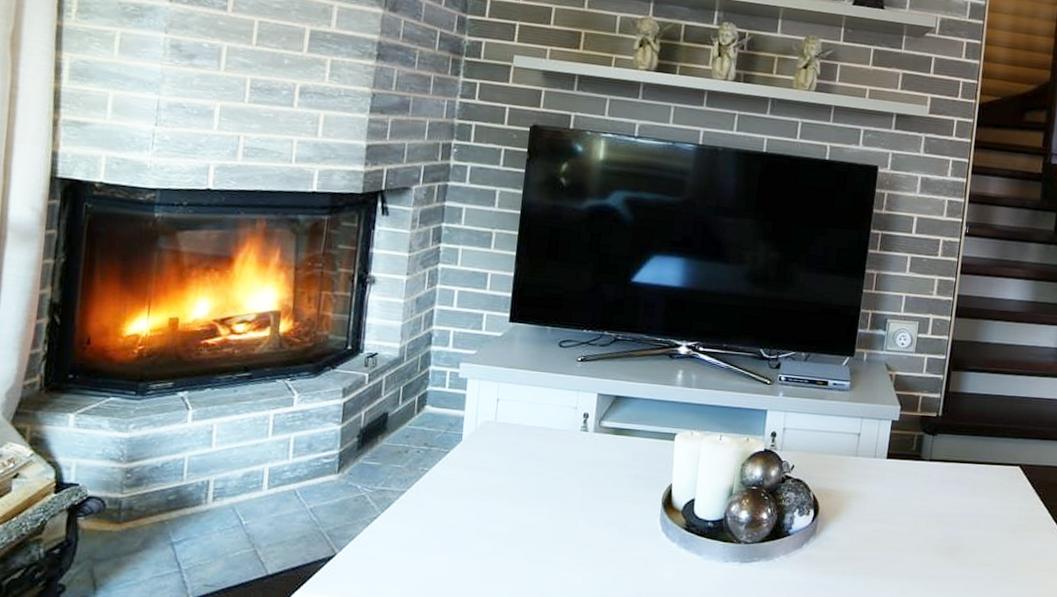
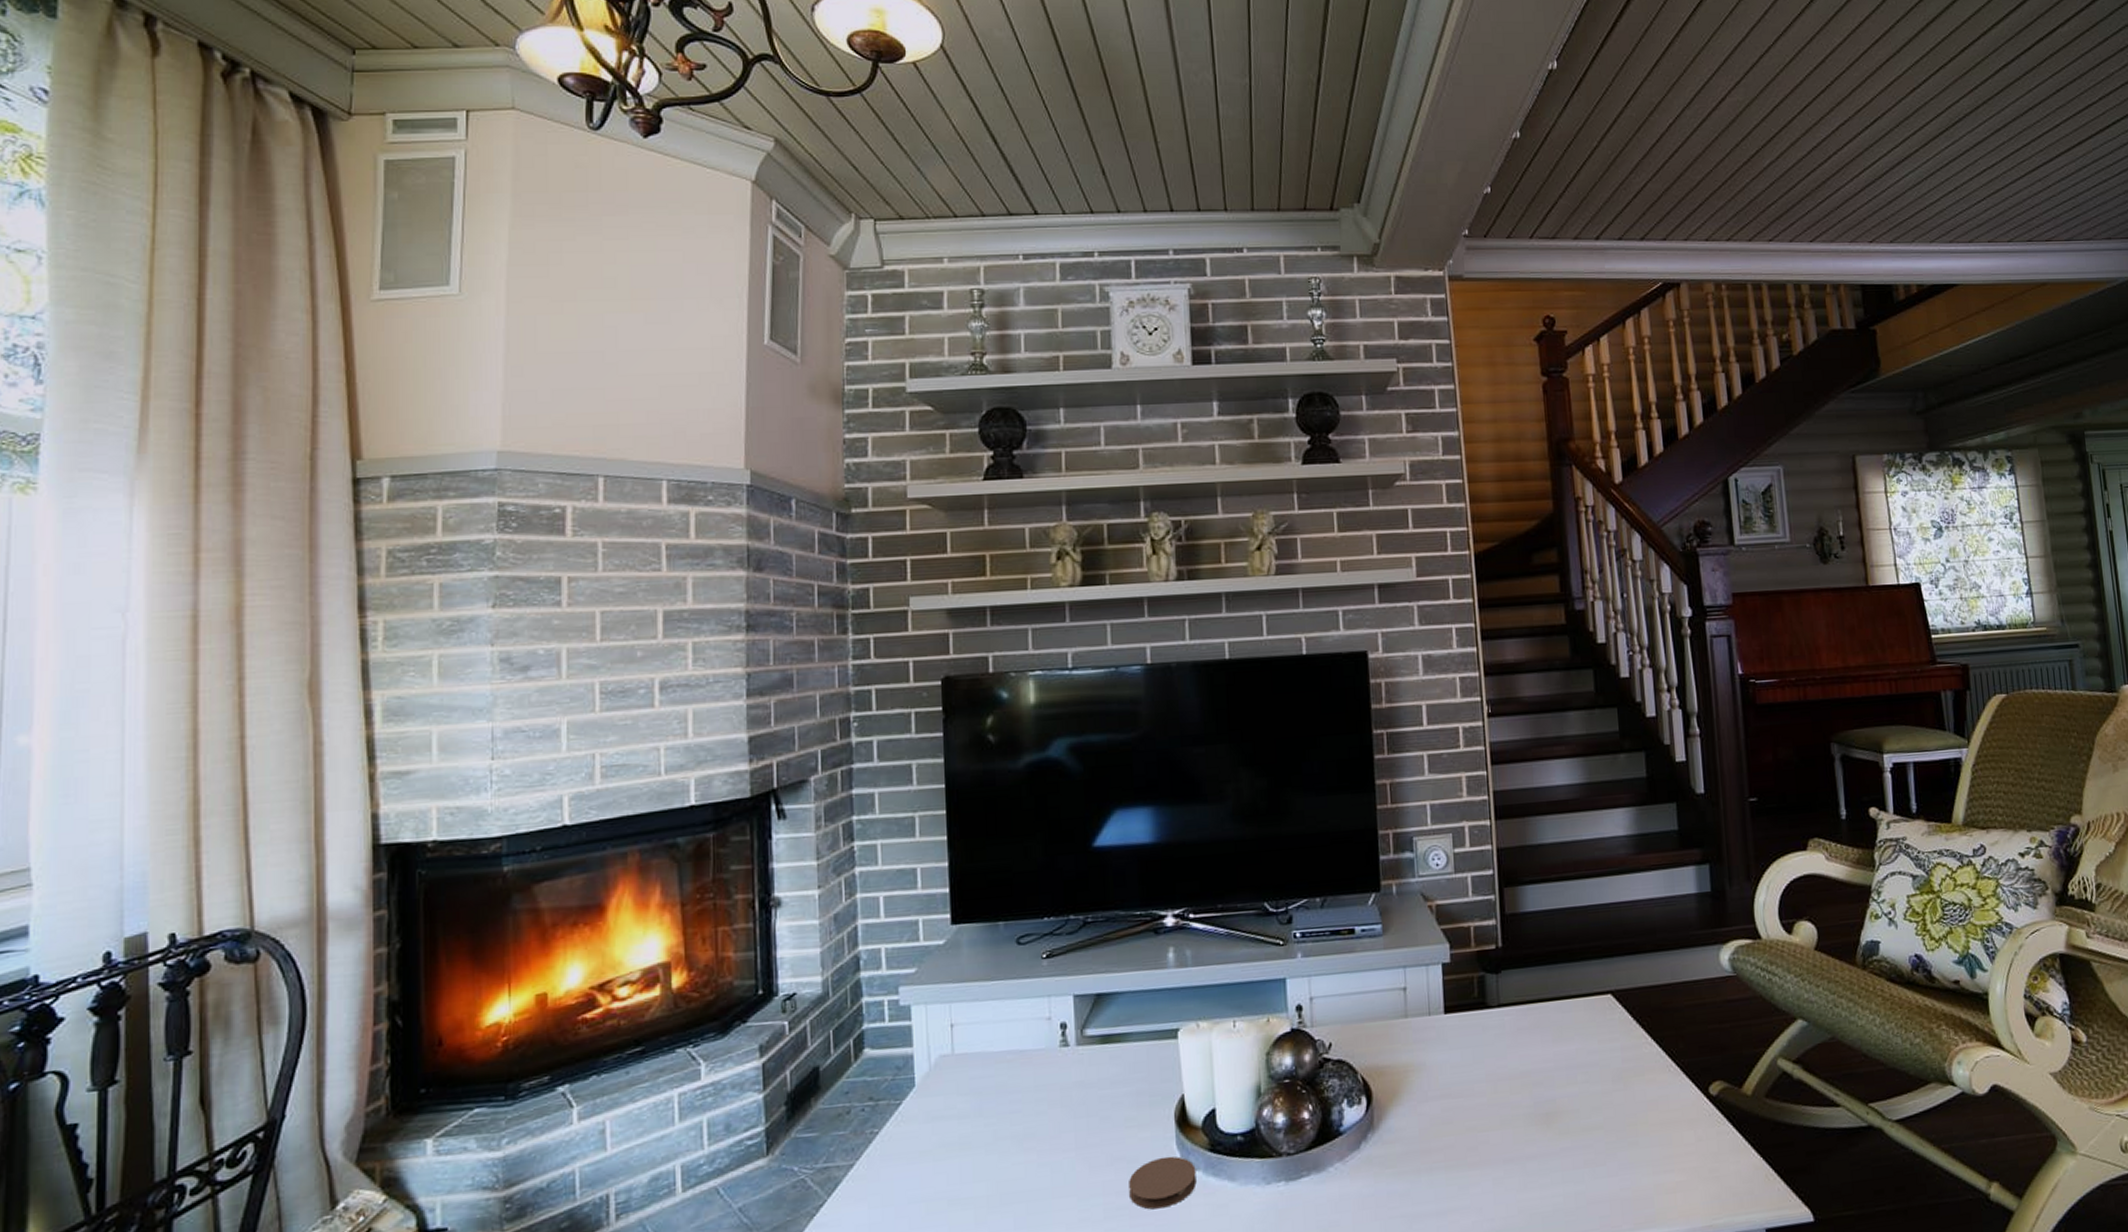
coaster: none [617,528,672,566] -> present [1129,1156,1197,1210]

